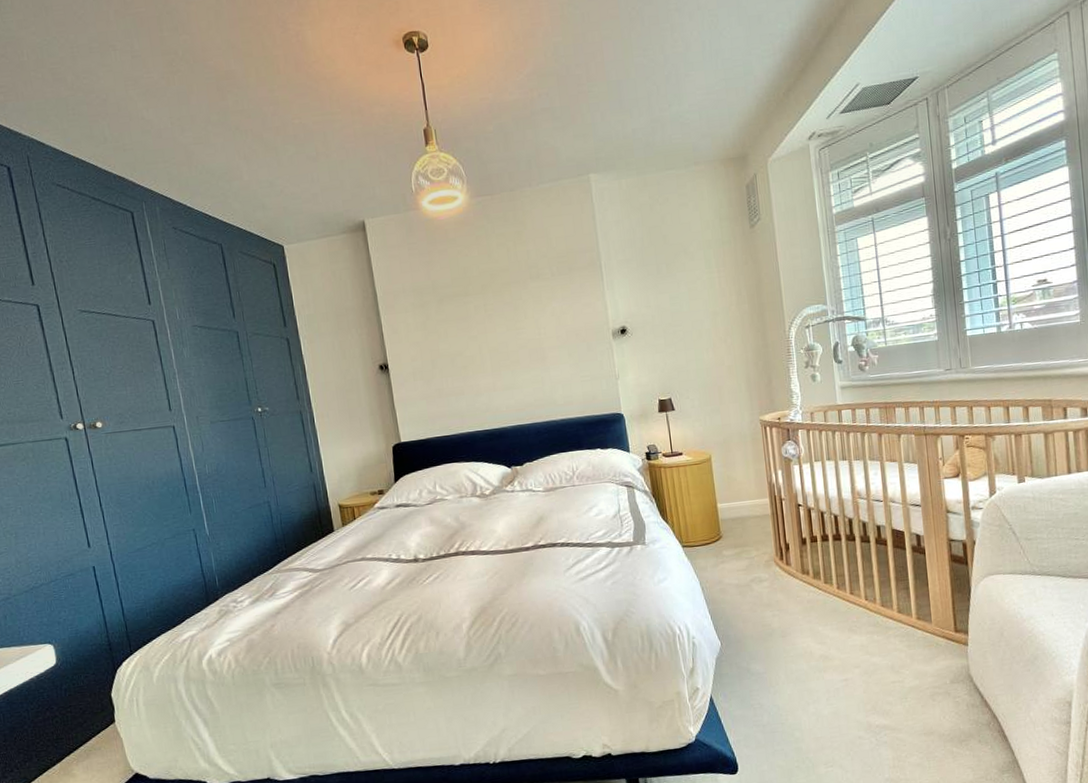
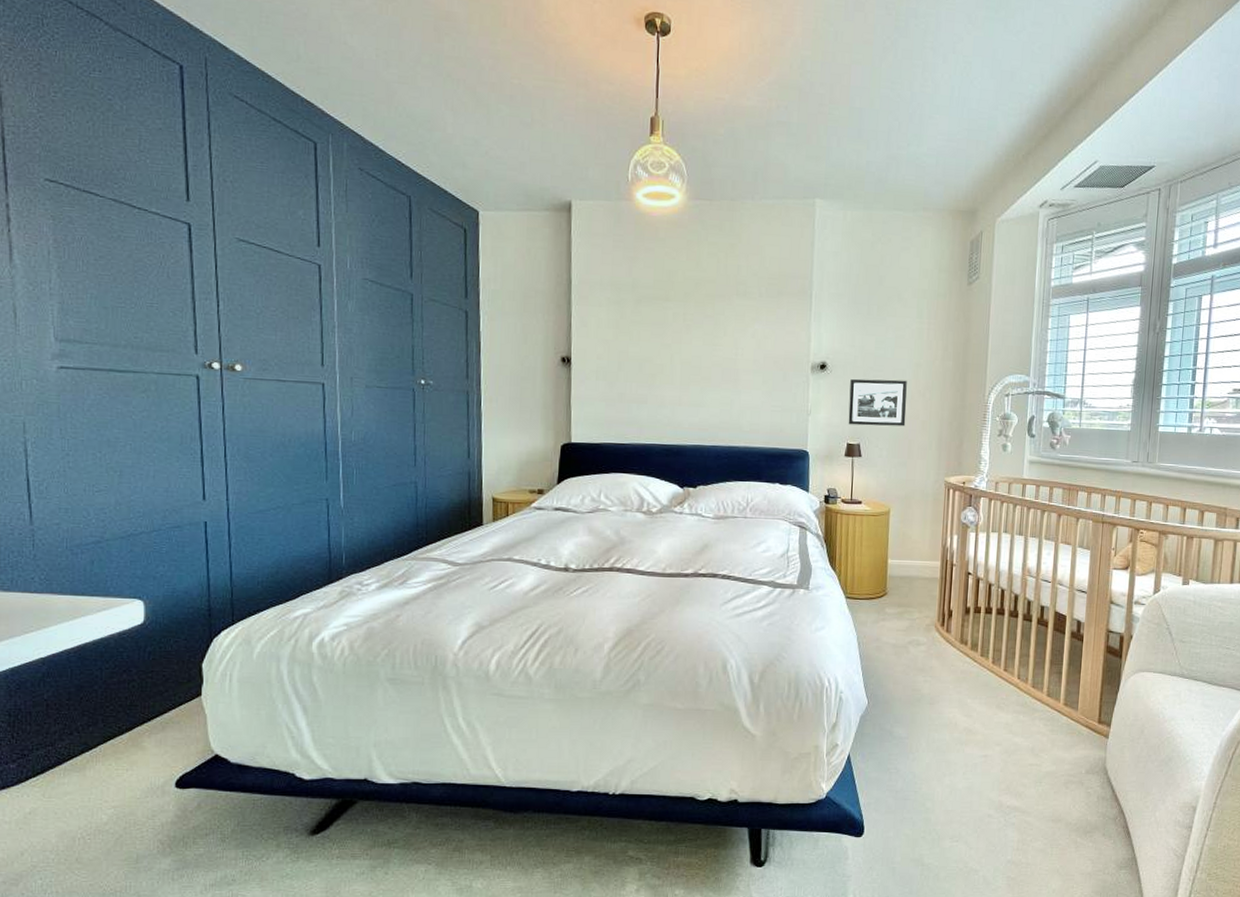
picture frame: none [652,330,712,382] -> present [848,378,907,427]

